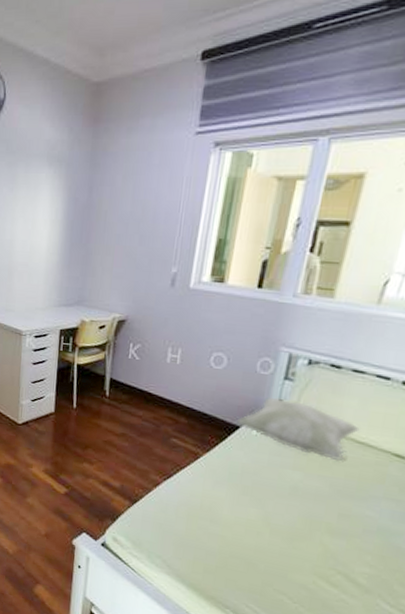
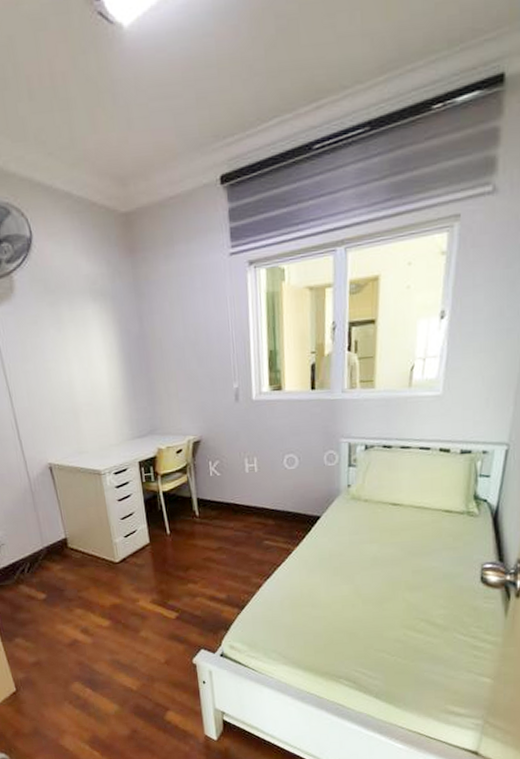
decorative pillow: present [237,397,360,461] -> none [317,483,415,528]

